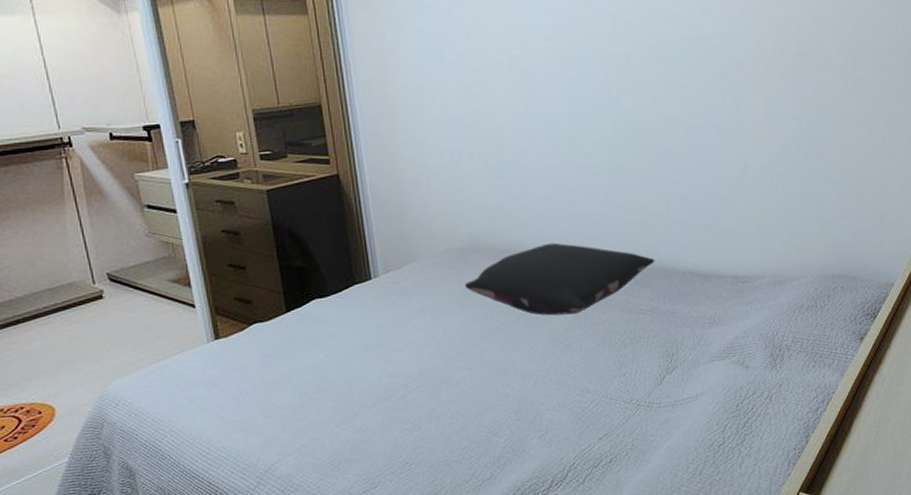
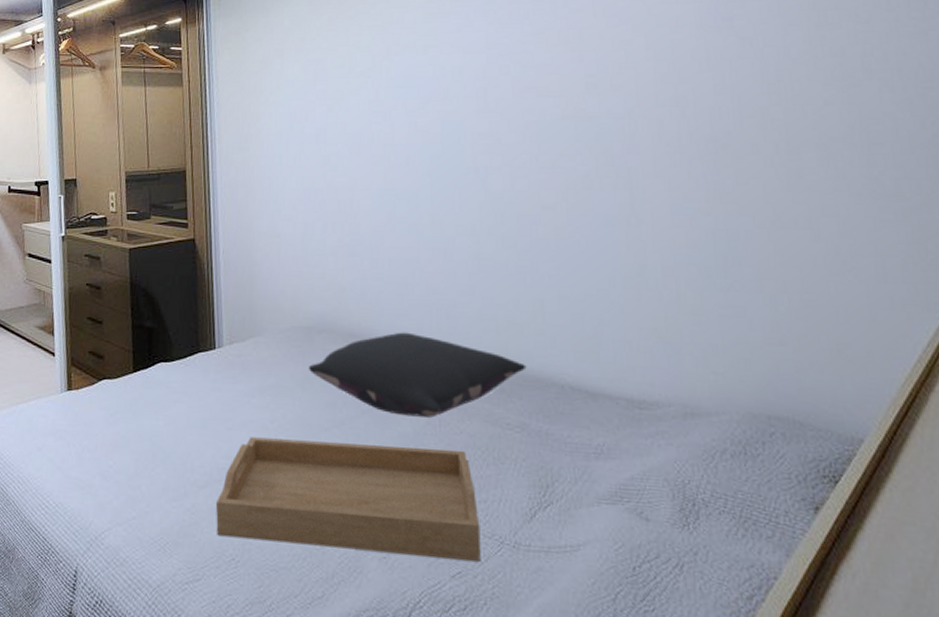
serving tray: none [386,336,622,447] -> present [216,437,481,562]

